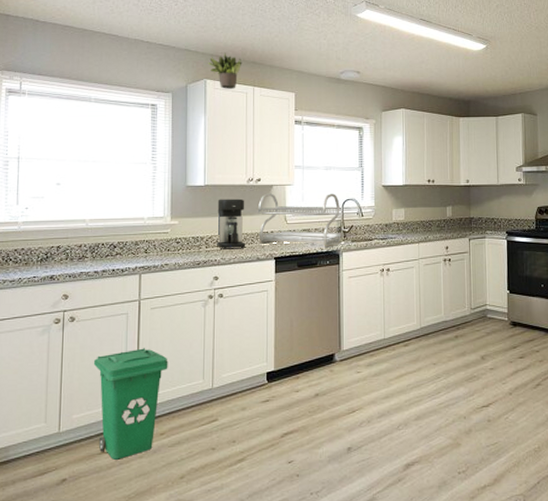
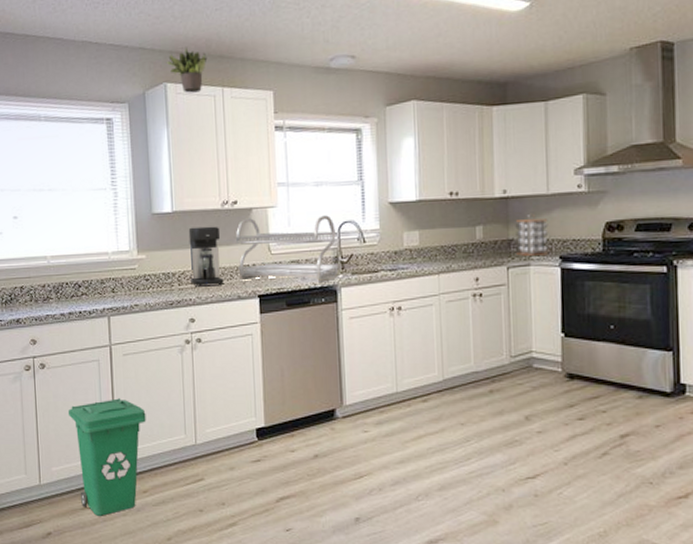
spice rack: none [475,198,498,232] -> present [515,213,548,257]

